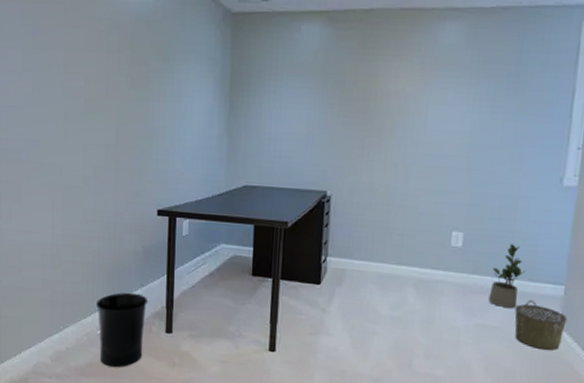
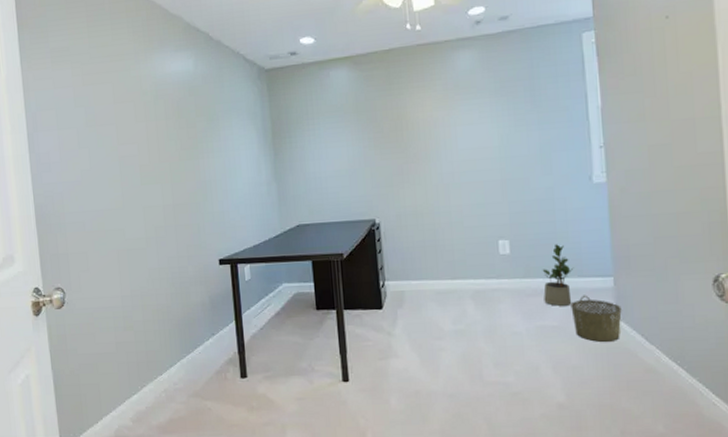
waste bin: present [97,292,148,367] -> none [171,343,221,420]

